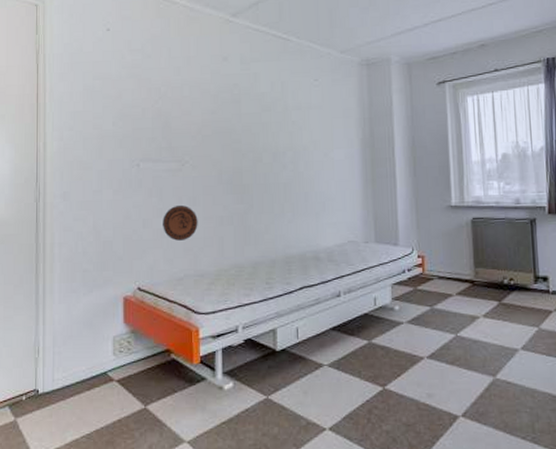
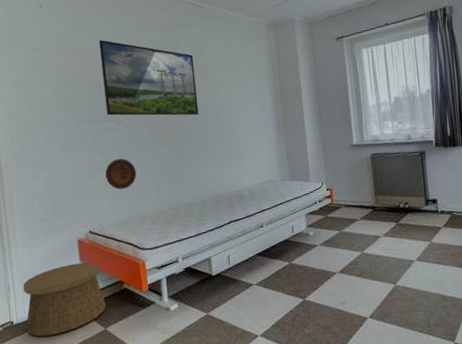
basket: none [53,324,149,411] -> present [23,262,106,337]
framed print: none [170,69,275,161] -> present [99,39,199,116]

